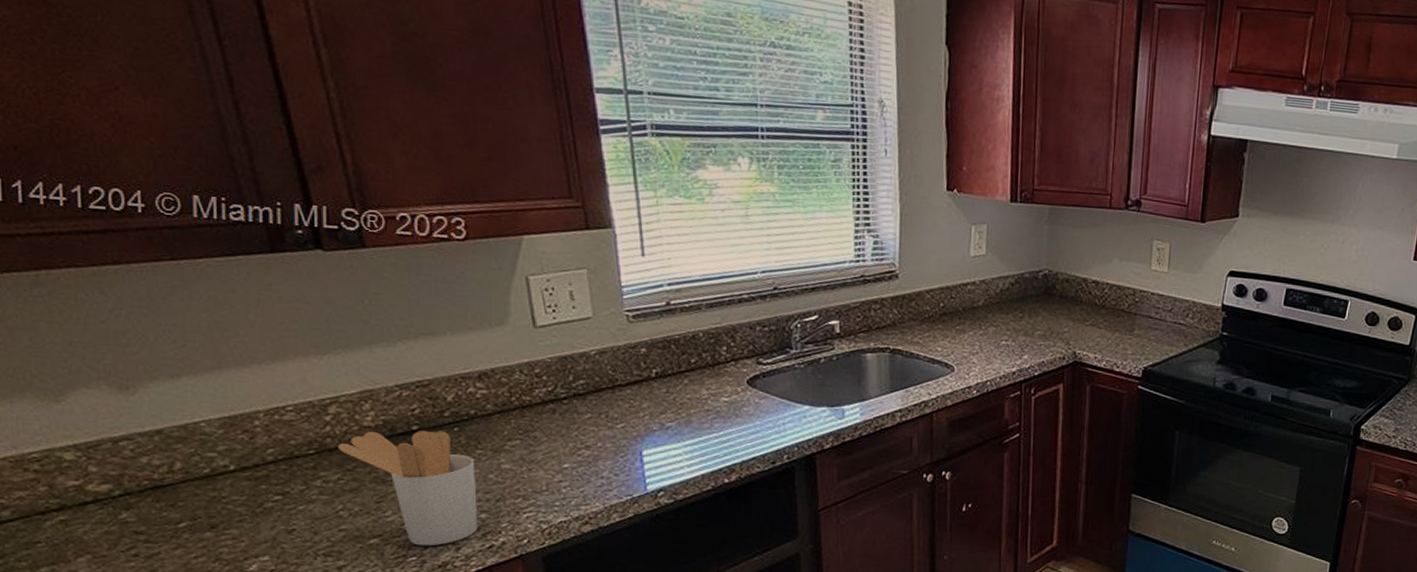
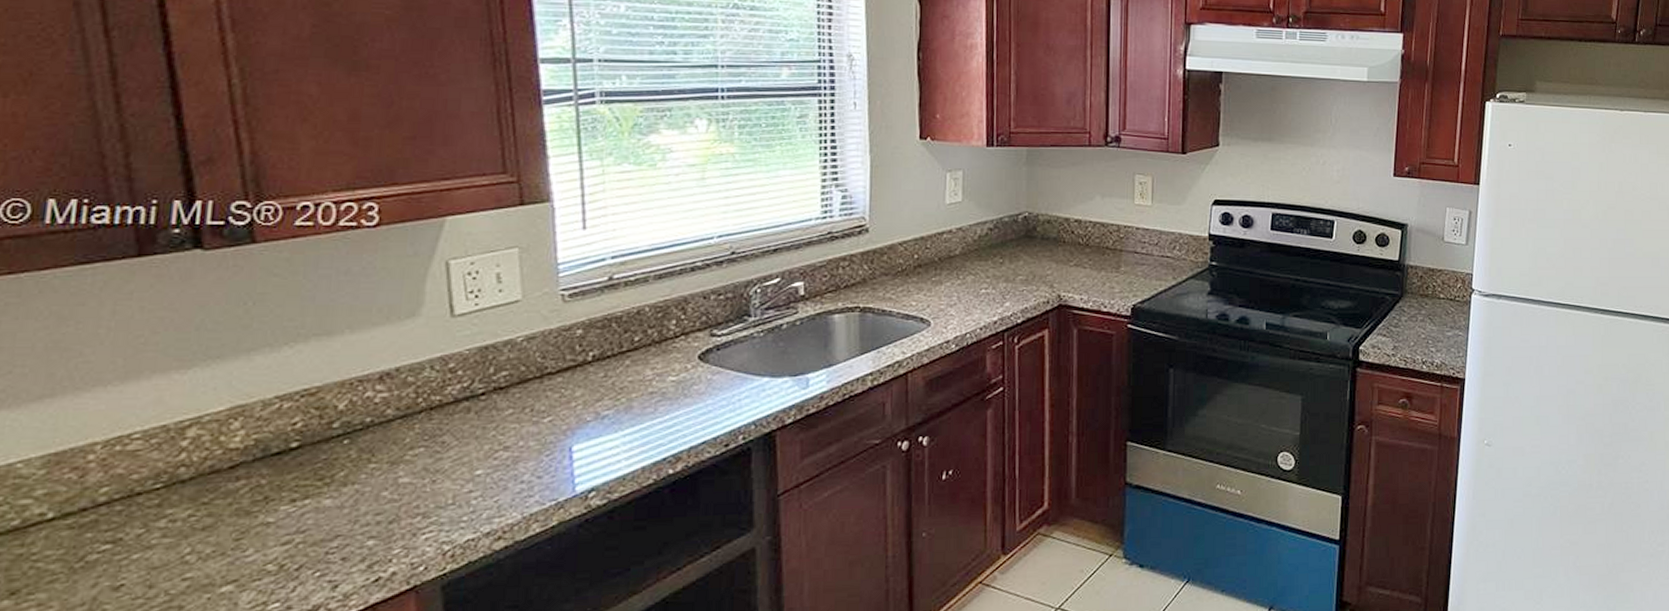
utensil holder: present [337,431,478,546] -> none [192,445,366,589]

